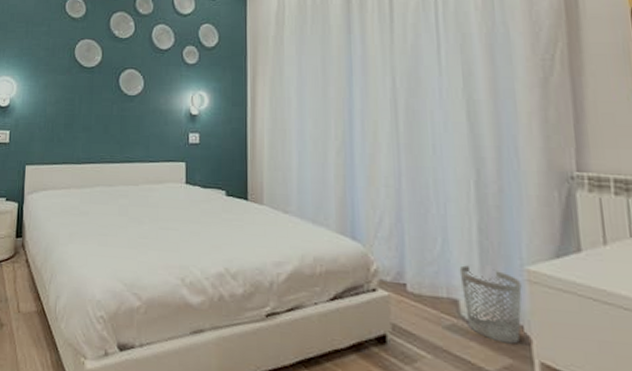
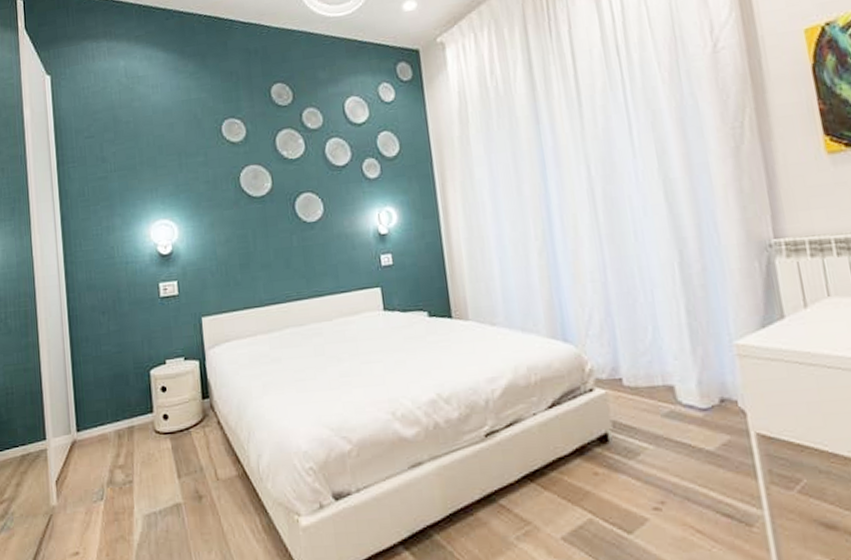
wastebasket: present [459,265,522,344] -> none [671,349,736,421]

